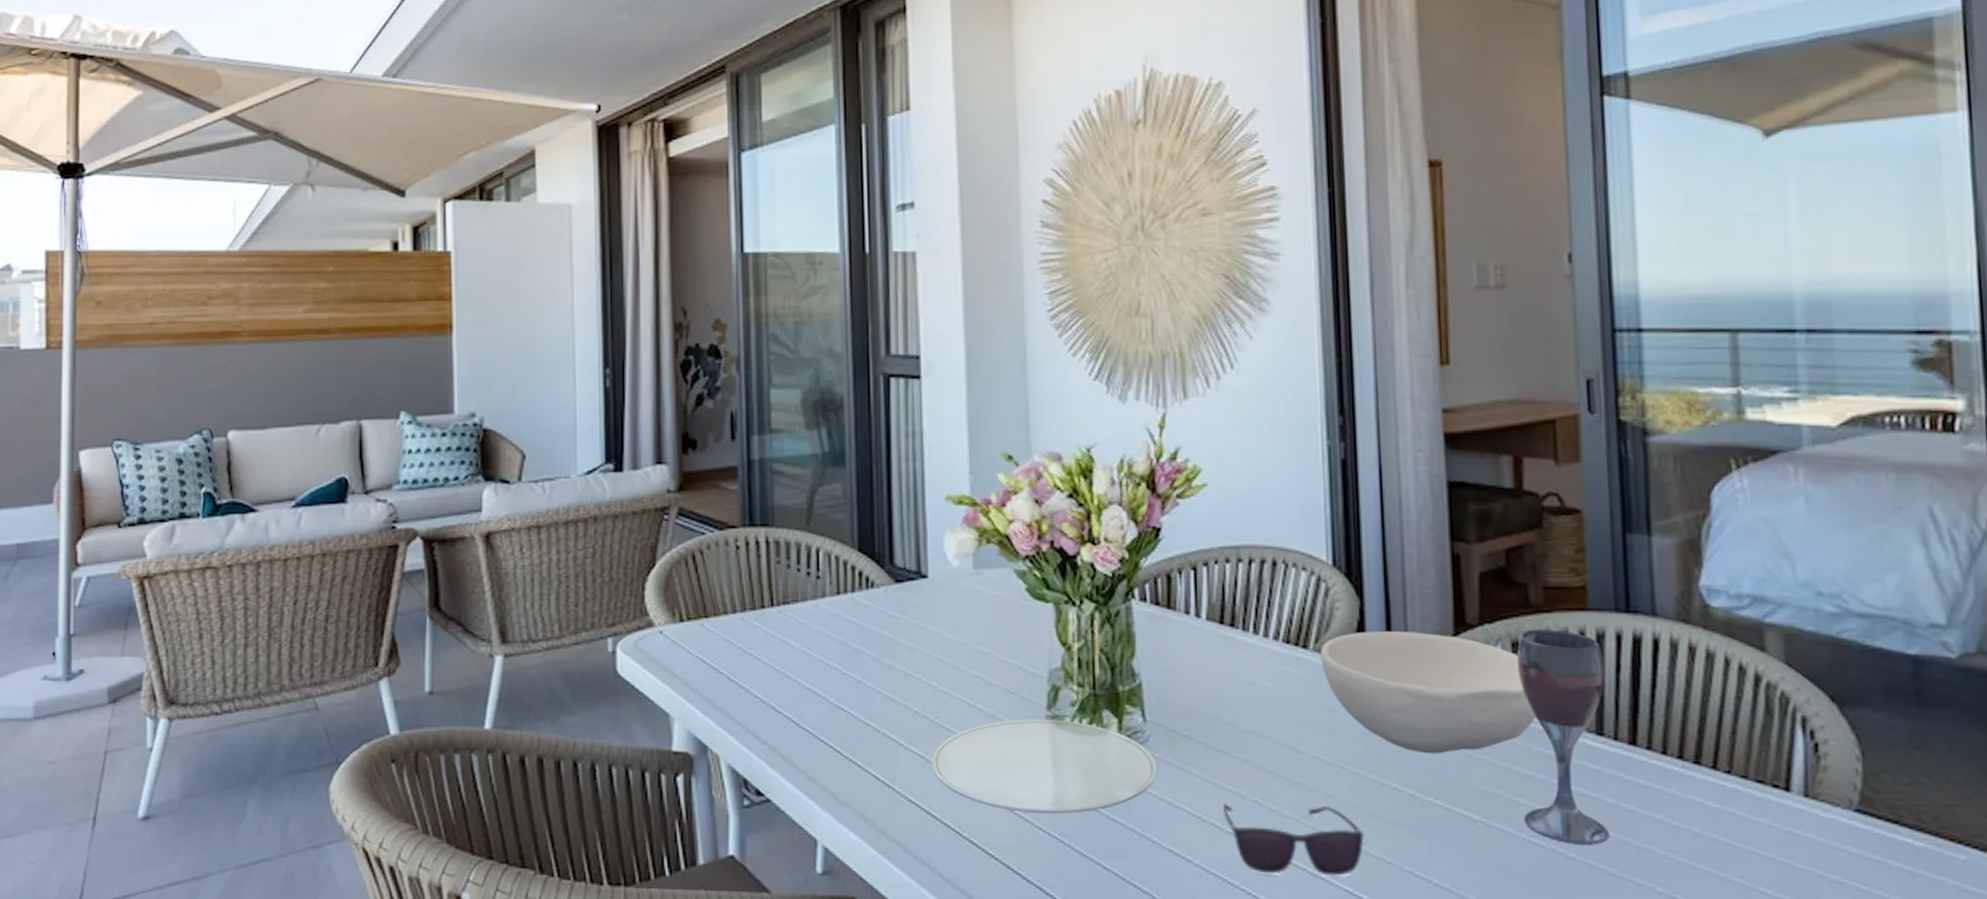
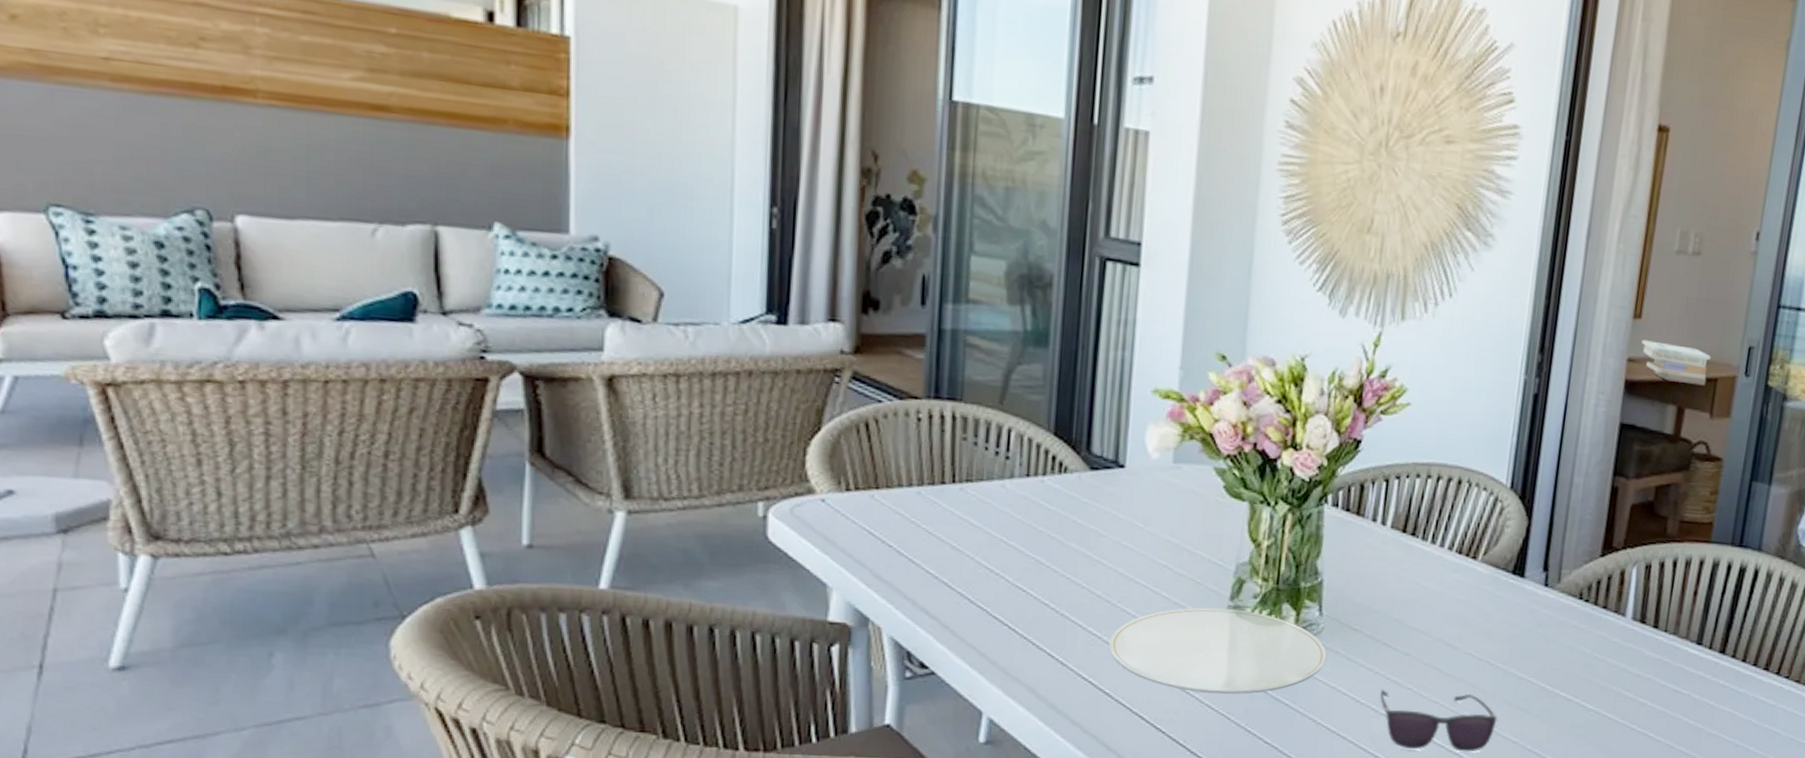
bowl: present [1321,631,1536,754] -> none [1486,548,1653,655]
books: none [1455,387,1542,430] -> present [1642,340,1711,386]
cup: present [1516,629,1609,845] -> none [1627,555,1714,731]

